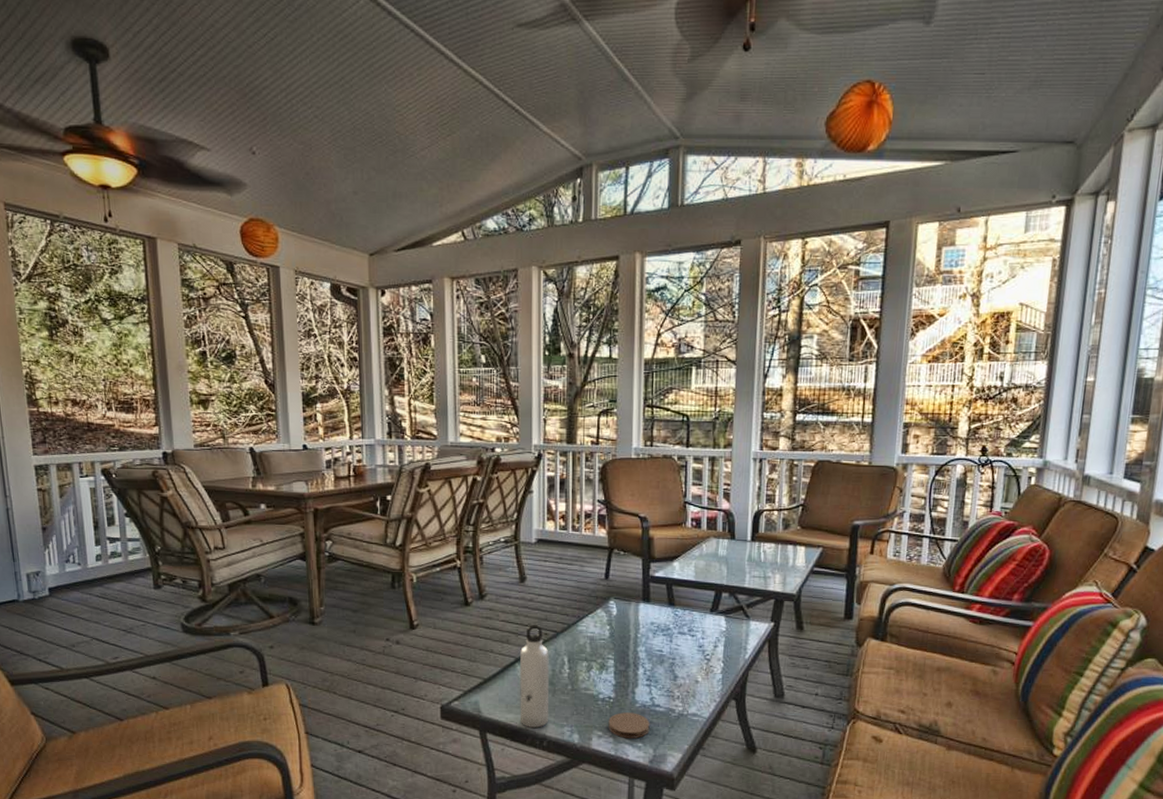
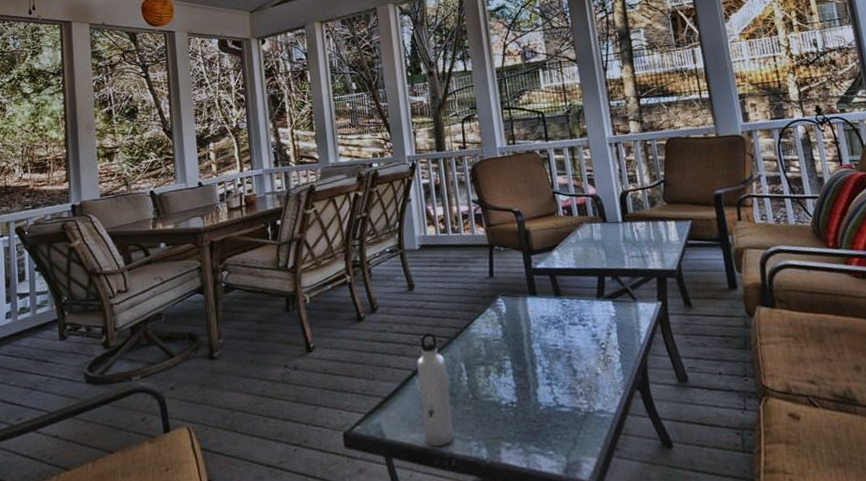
coaster: present [608,712,650,739] -> none [514,416,559,447]

